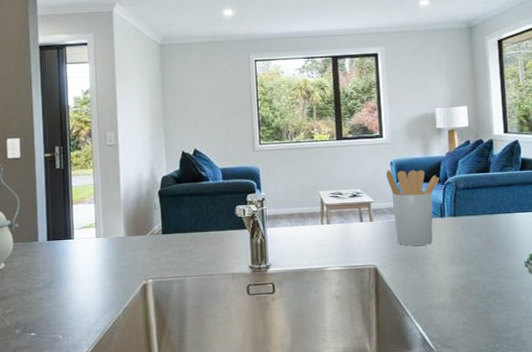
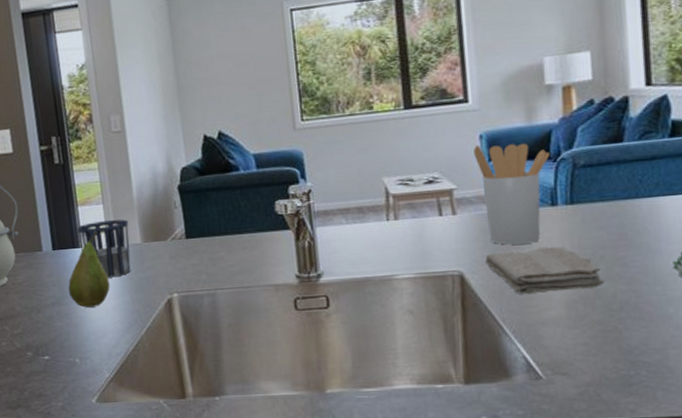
fruit: none [58,226,95,291] -> present [68,232,110,308]
cup: none [70,217,115,265] -> present [76,219,132,278]
washcloth: none [393,248,477,284] -> present [485,246,604,294]

